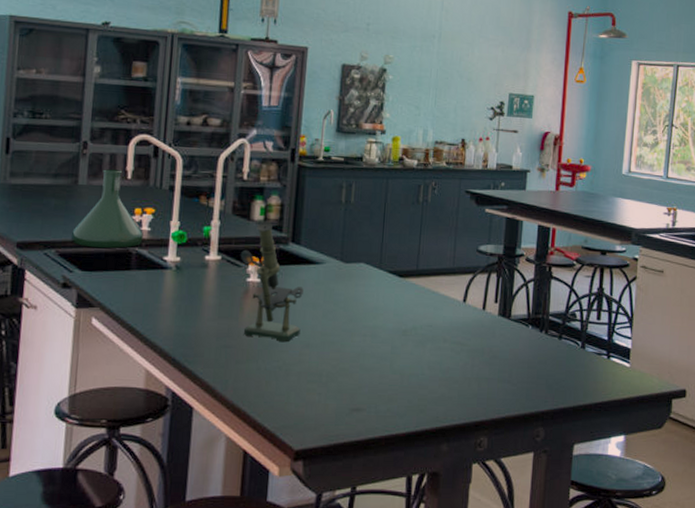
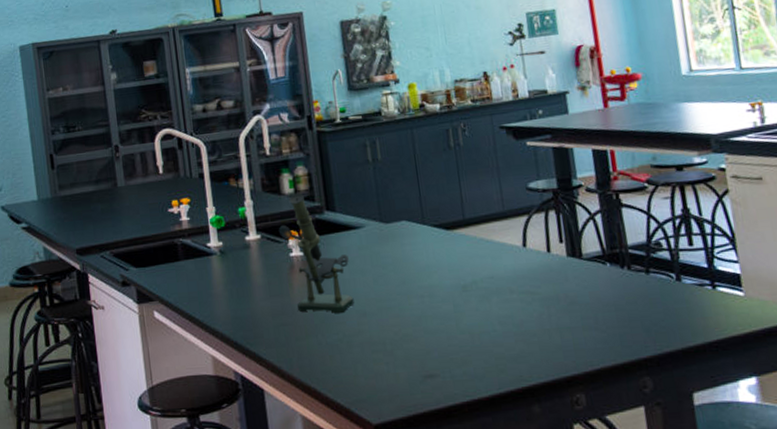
flask: present [71,169,143,249] -> none [120,166,185,245]

